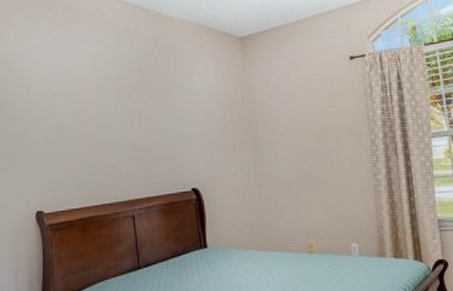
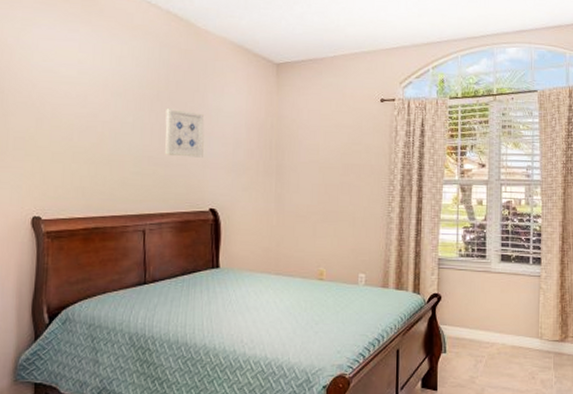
wall art: none [142,95,181,142] -> present [165,108,205,158]

